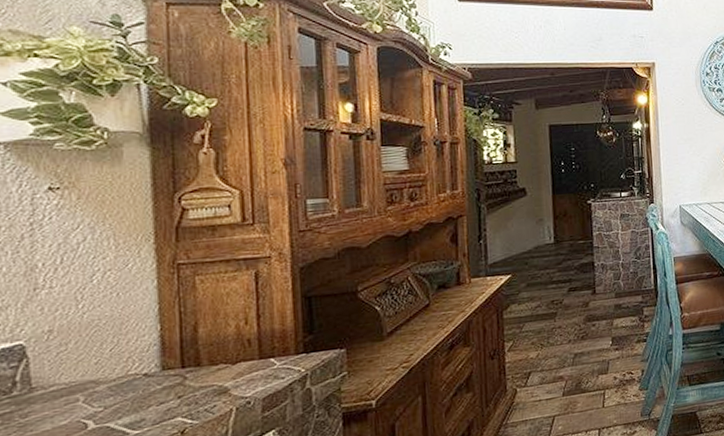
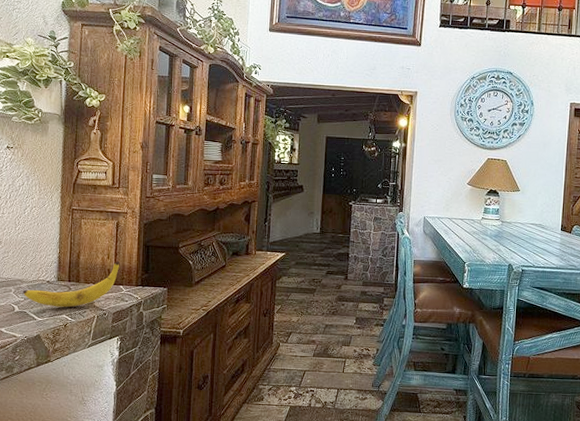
banana: none [99,324,266,411] -> present [22,260,119,308]

